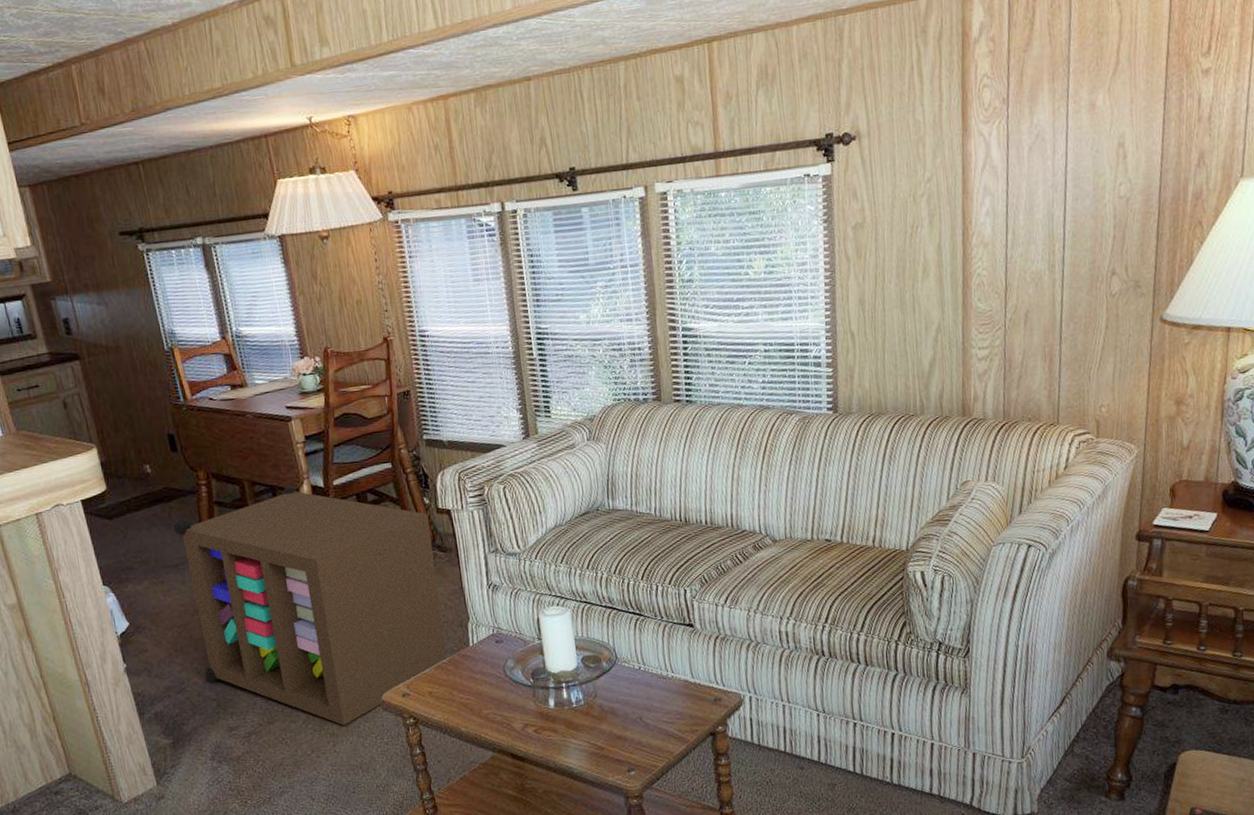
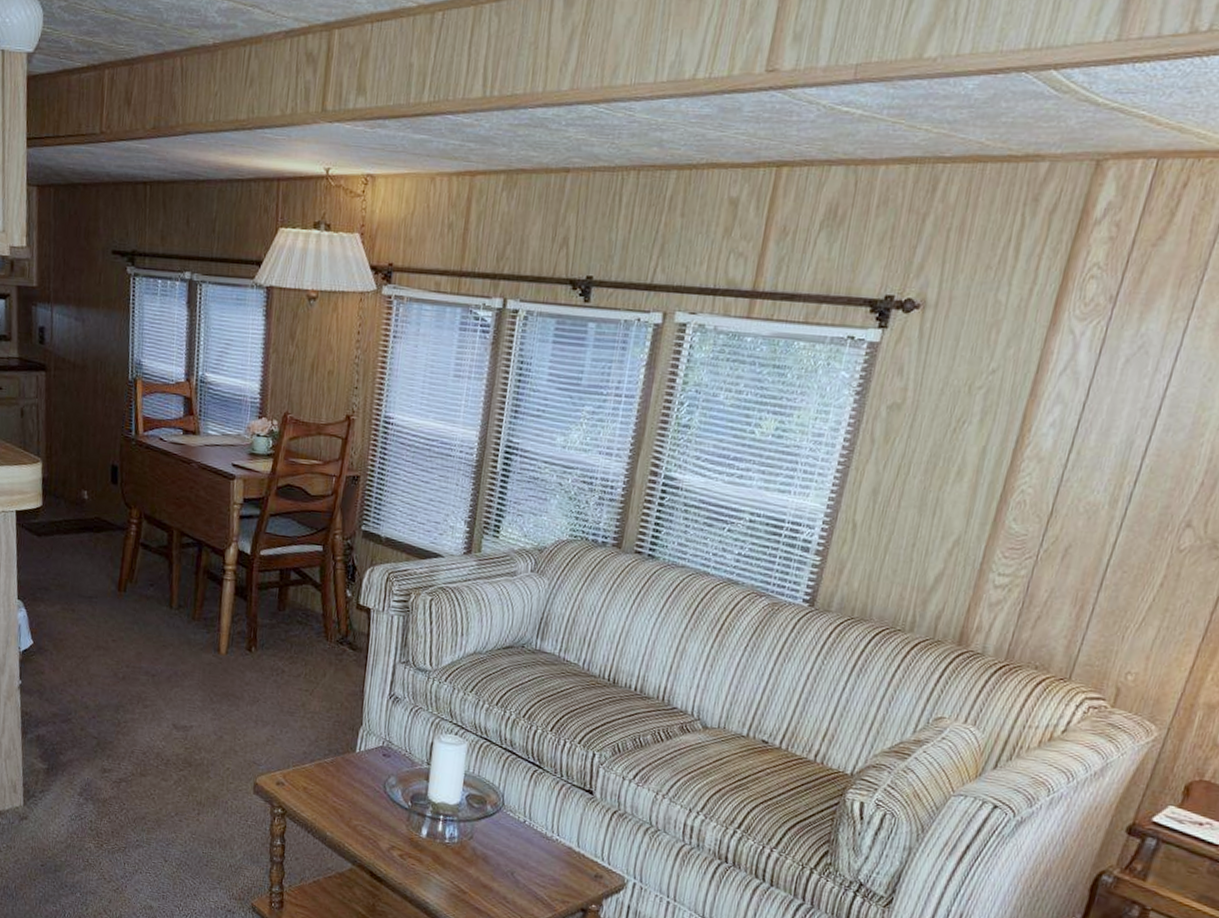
storage cabinet: present [173,487,448,725] -> none [91,546,347,797]

